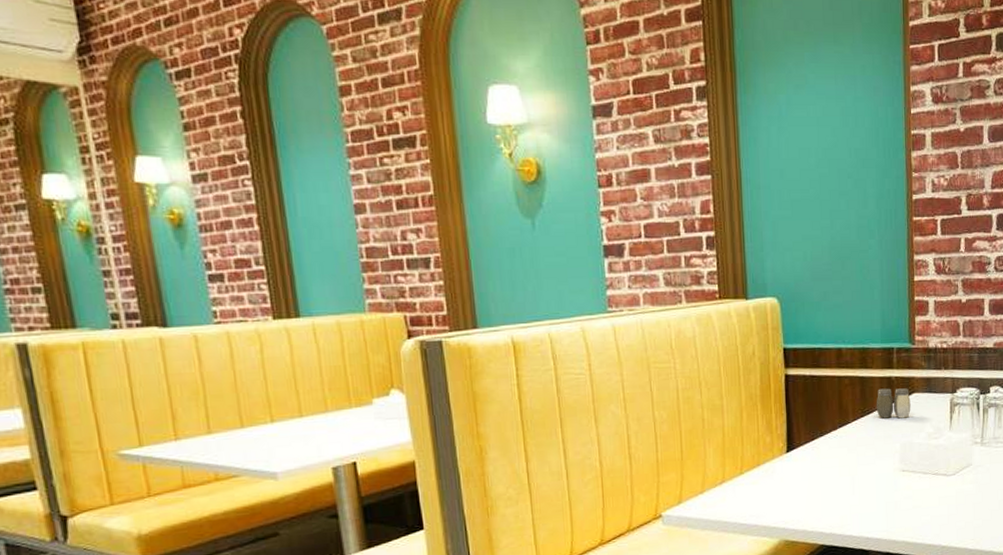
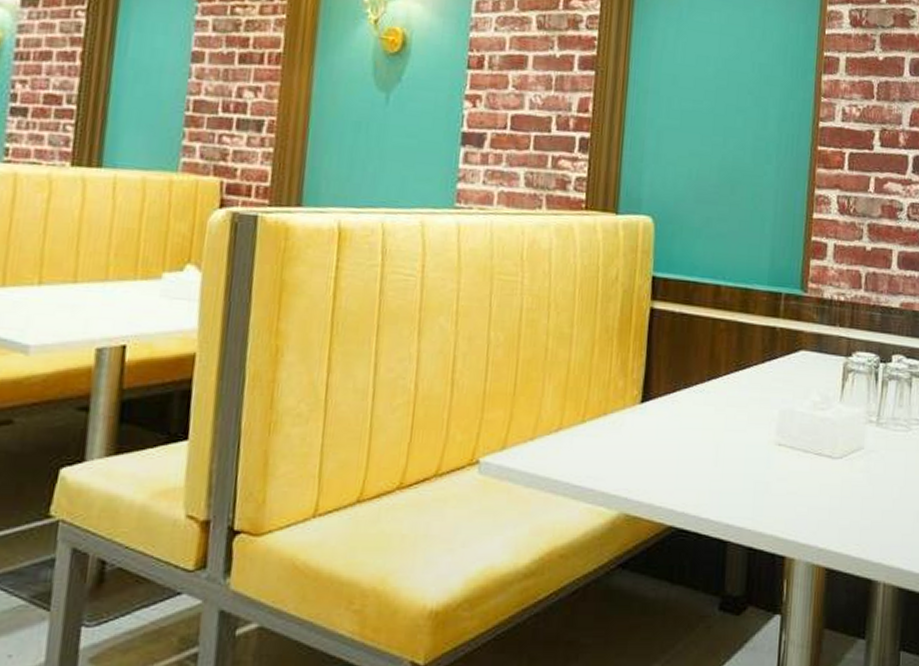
salt and pepper shaker: present [876,388,911,419] -> none [754,339,796,380]

